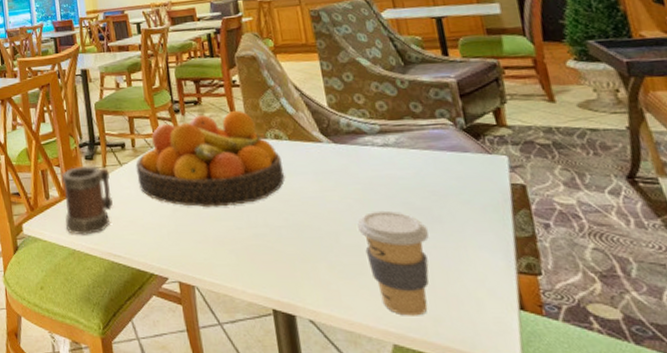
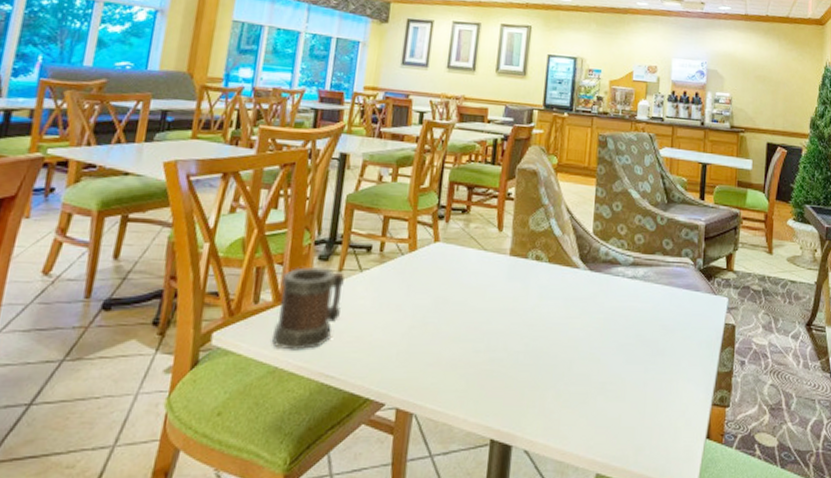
fruit bowl: present [135,110,285,208] -> none [376,224,537,327]
coffee cup: present [357,211,429,316] -> none [591,342,651,445]

